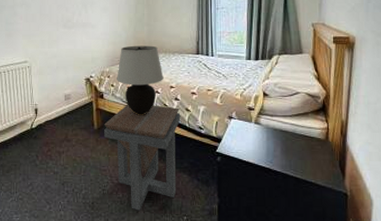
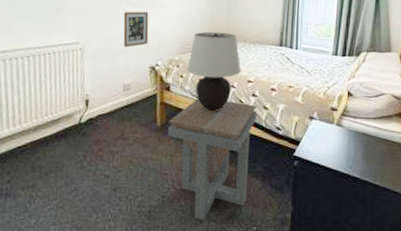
picture frame: none [61,32,83,63] -> present [123,11,149,47]

